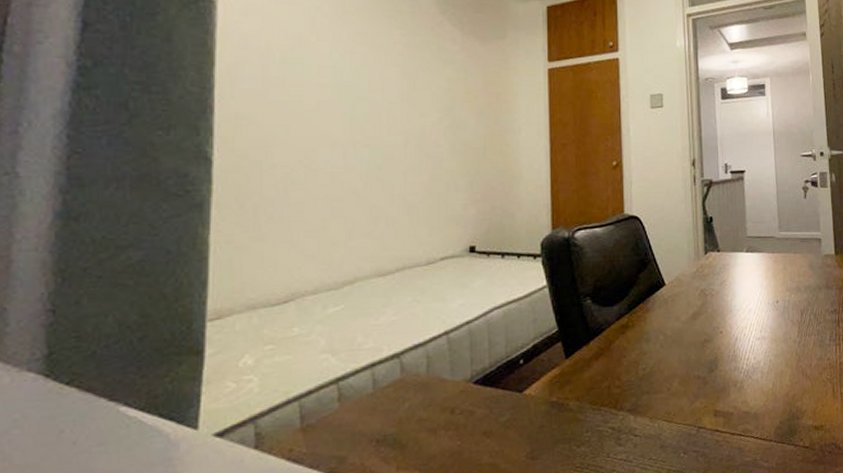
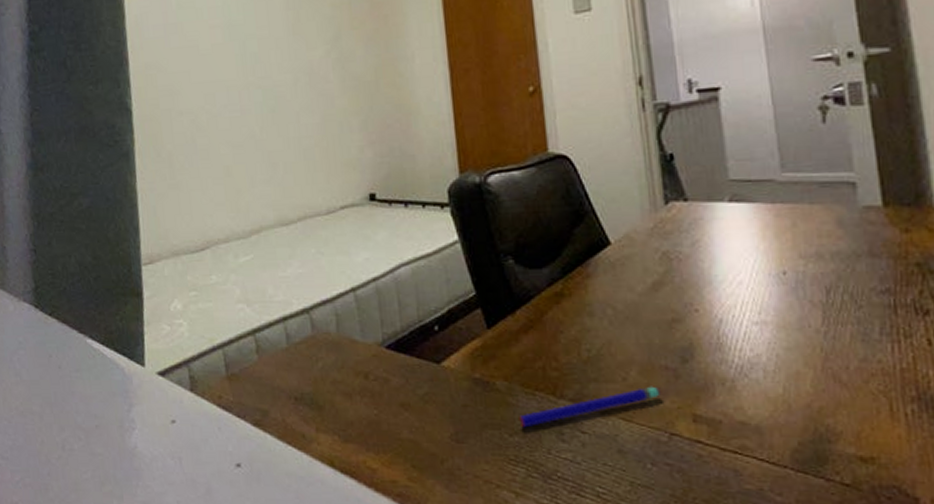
pen: none [586,392,695,439] -> present [519,386,662,428]

